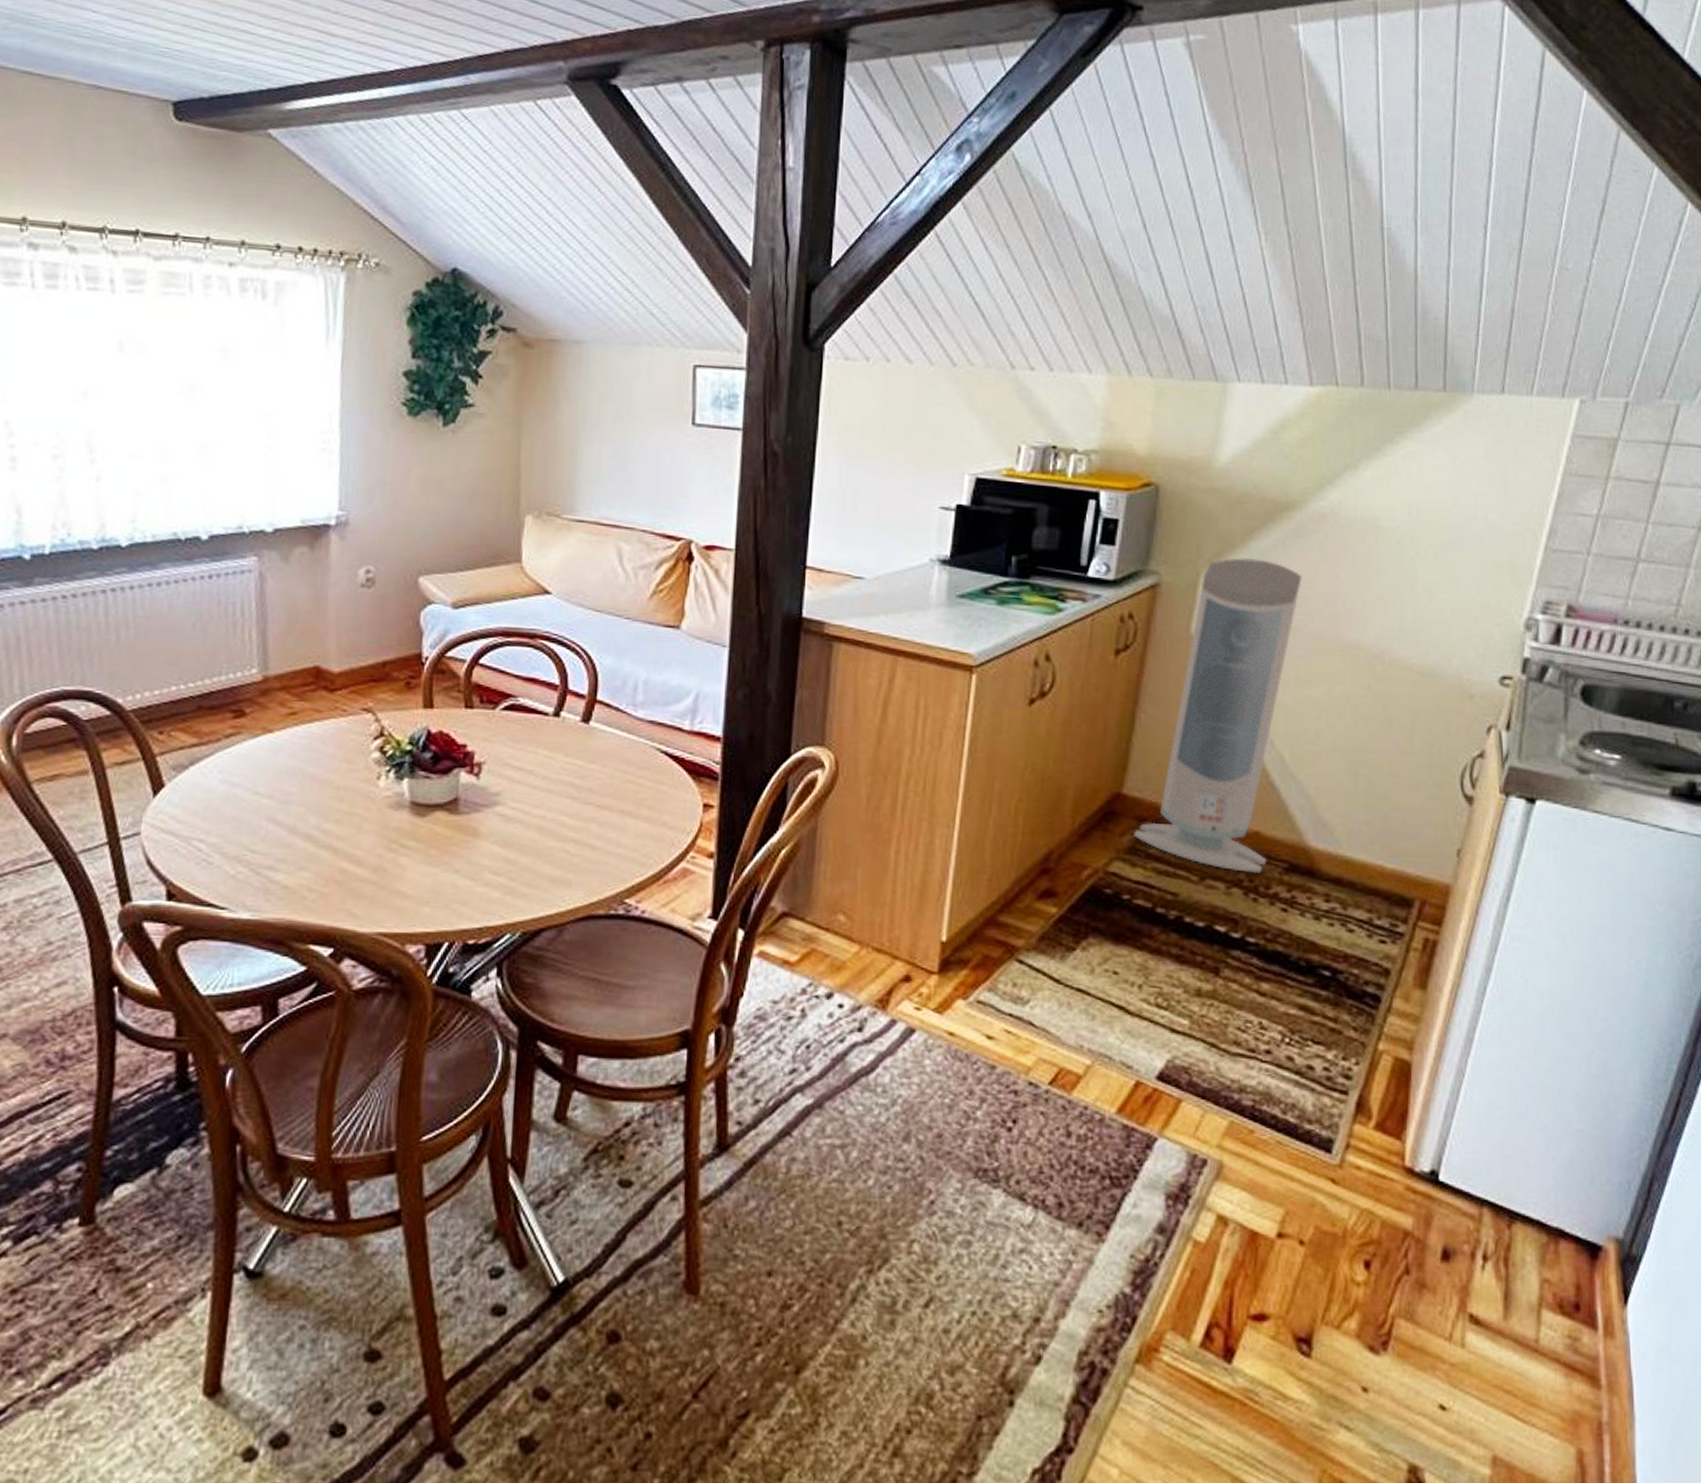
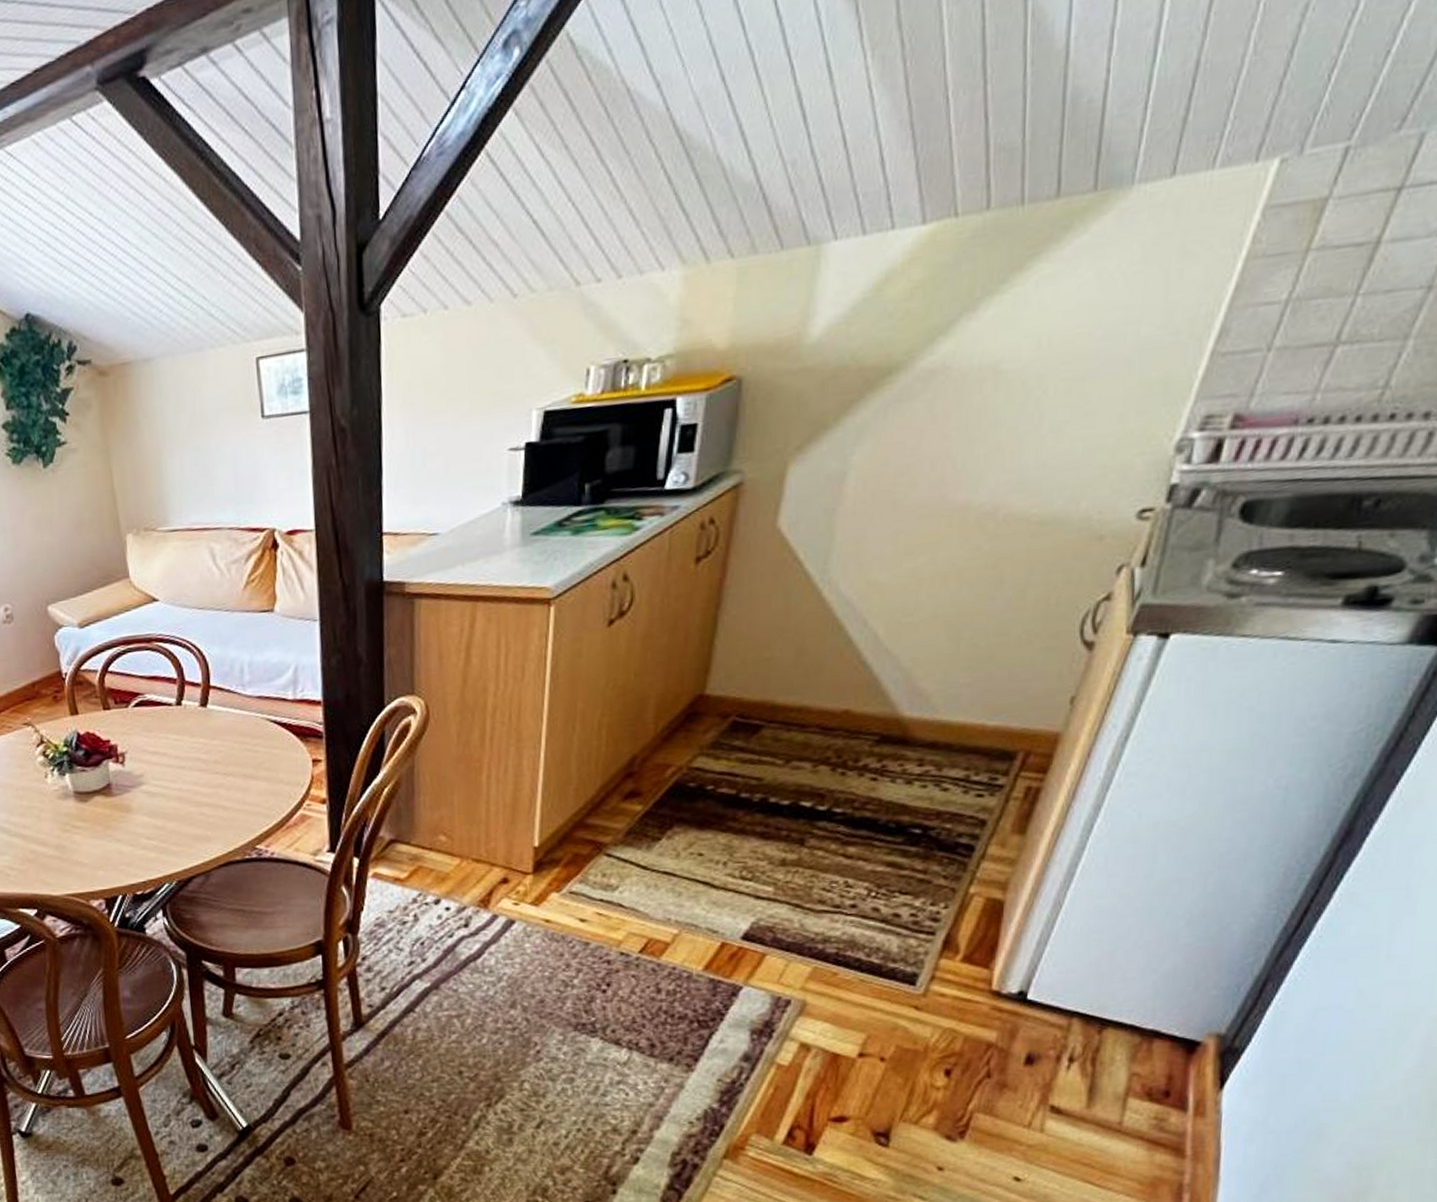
air purifier: present [1134,557,1302,873] -> none [717,435,904,750]

